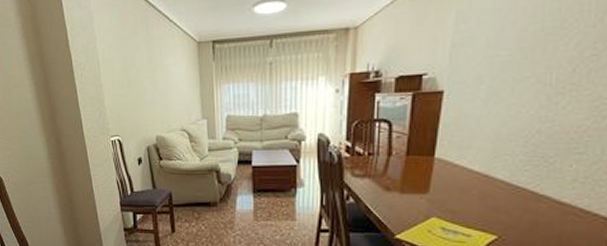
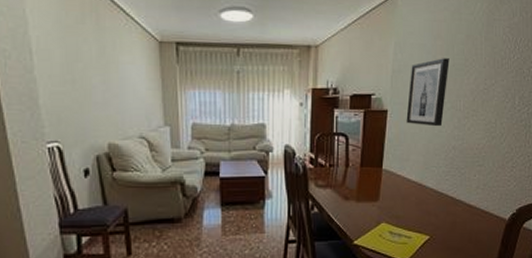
wall art: none [469,21,537,107] -> present [406,58,450,127]

